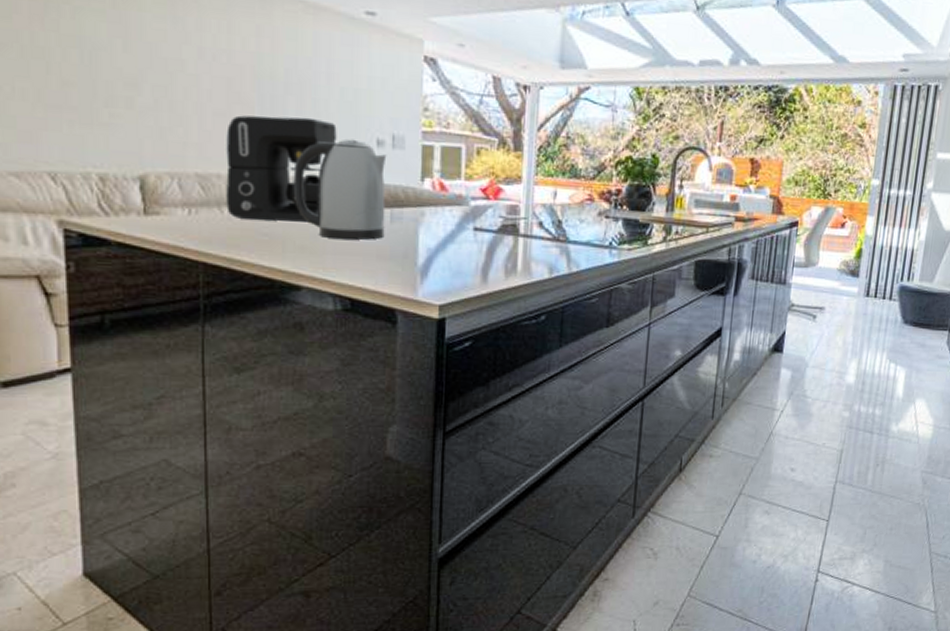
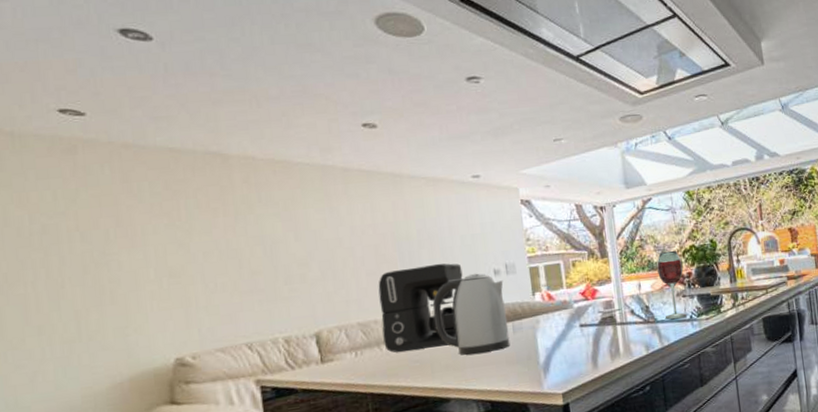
wineglass: none [580,157,613,243] -> present [657,250,687,319]

